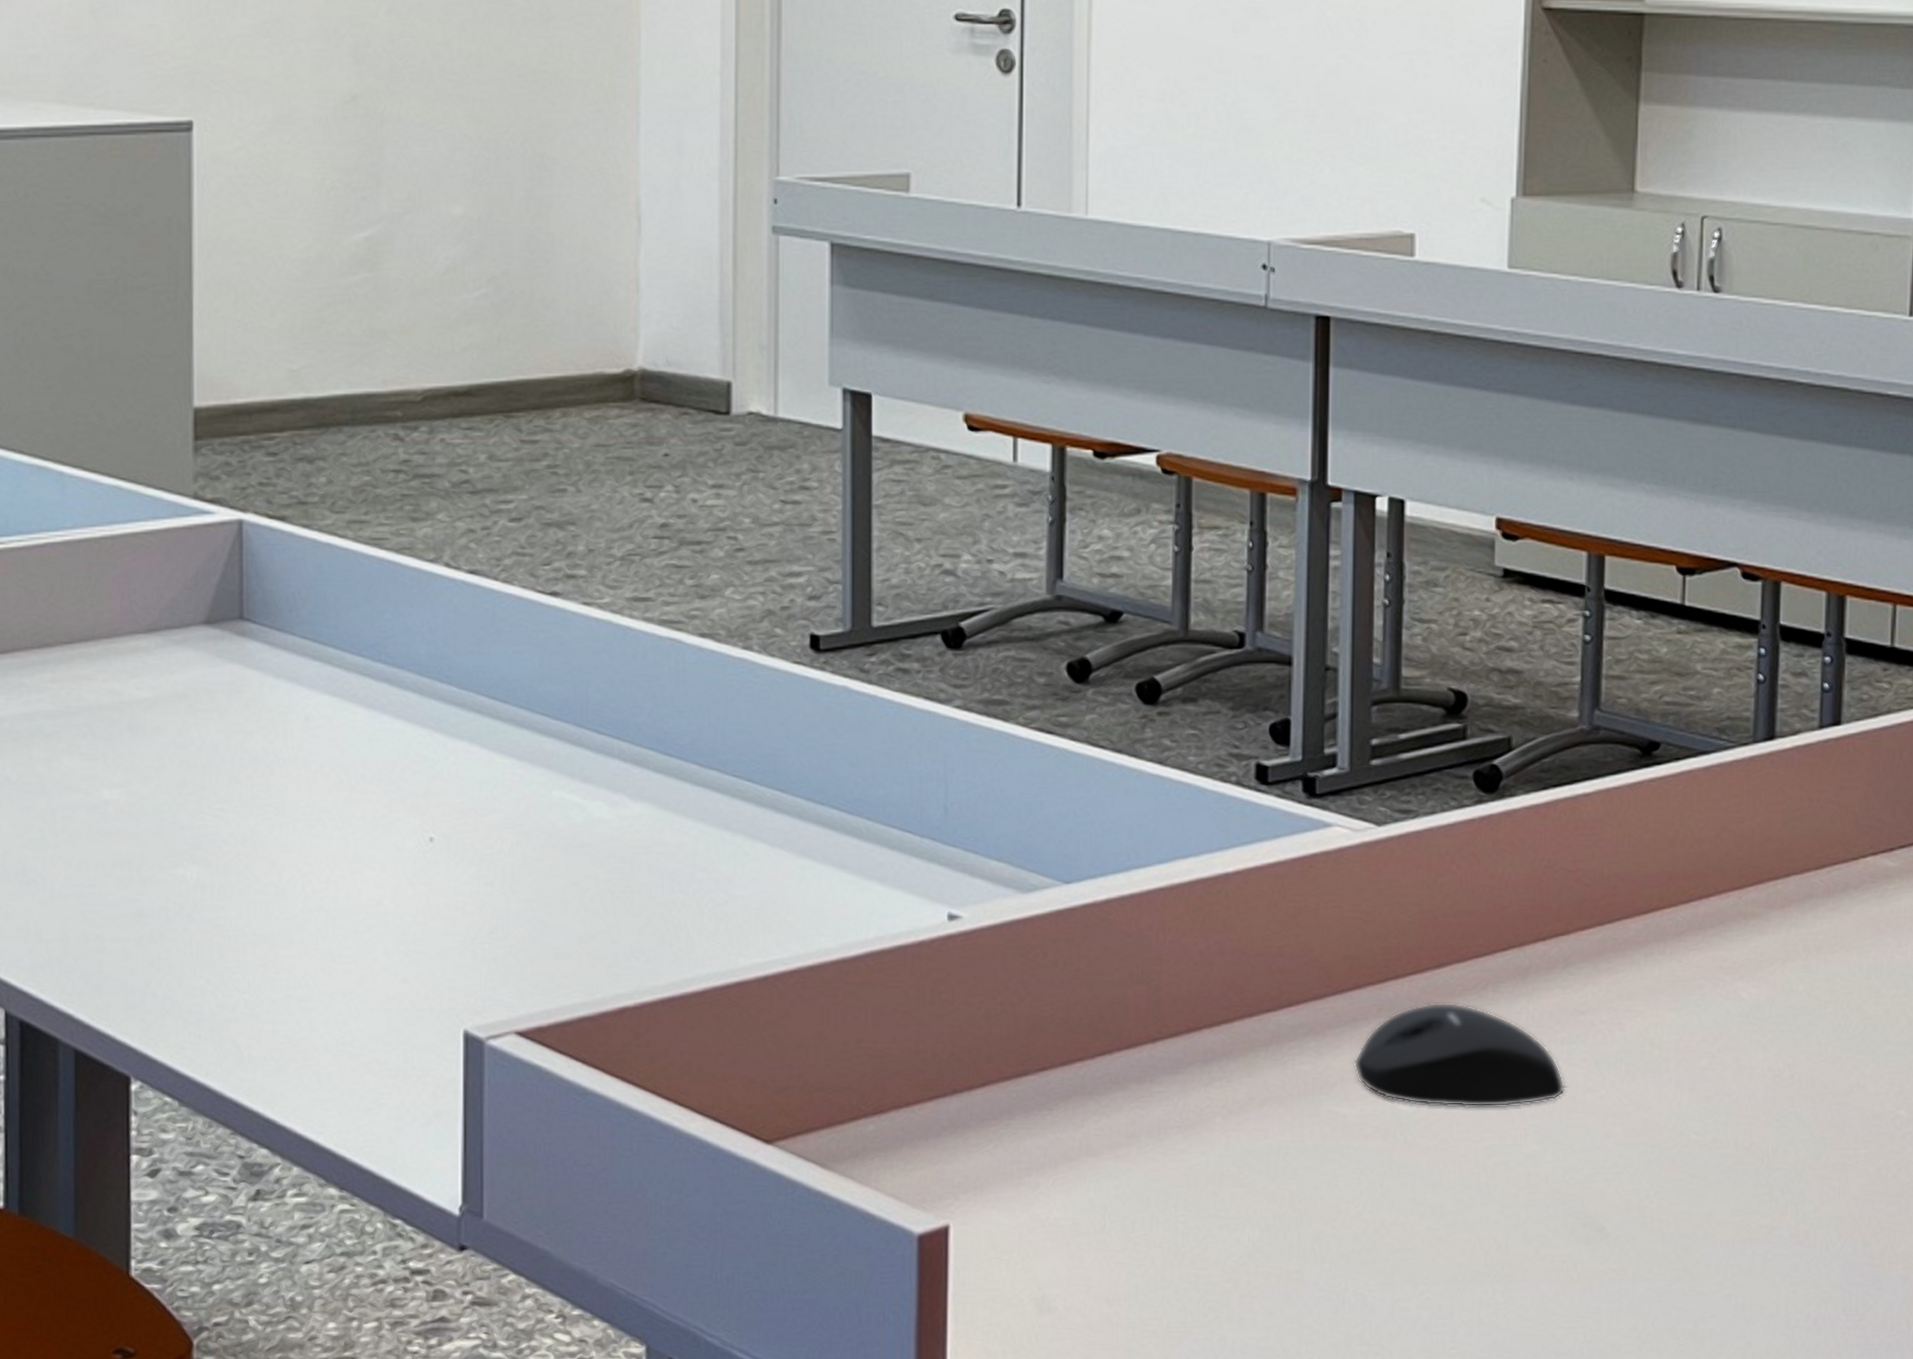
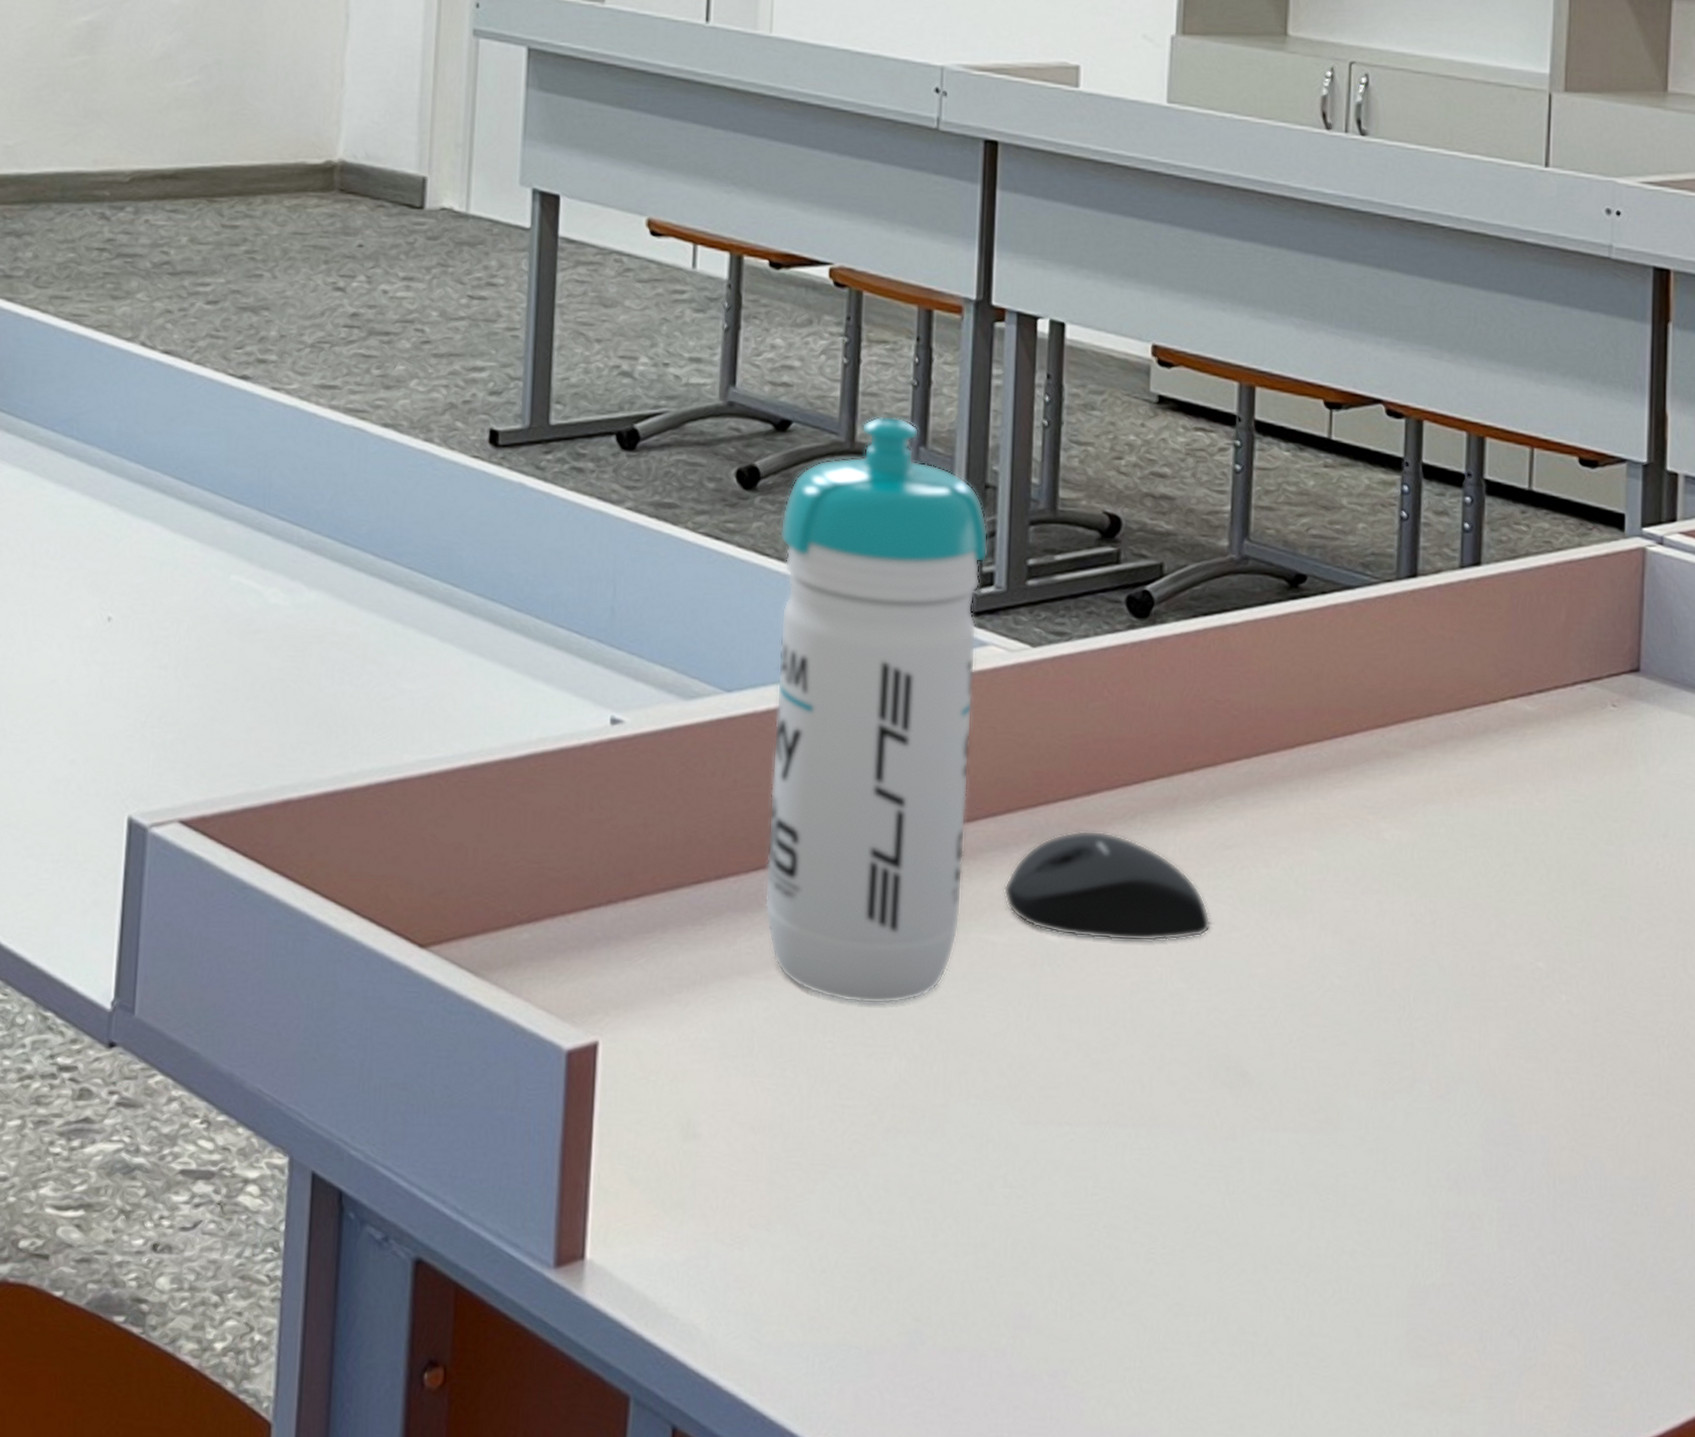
water bottle: none [1111,602,1330,1179] -> present [764,415,988,1005]

